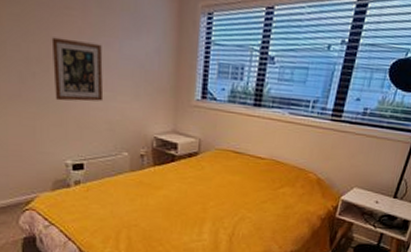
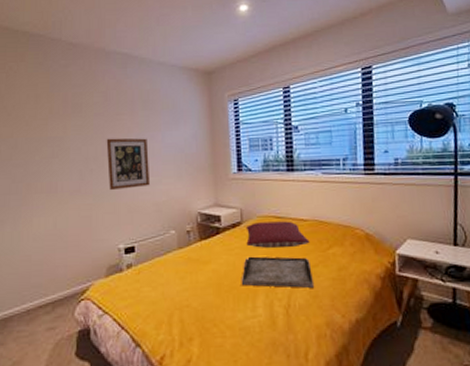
serving tray: none [190,186,261,221] -> present [241,256,315,288]
pillow: none [201,154,263,183] -> present [245,221,310,248]

